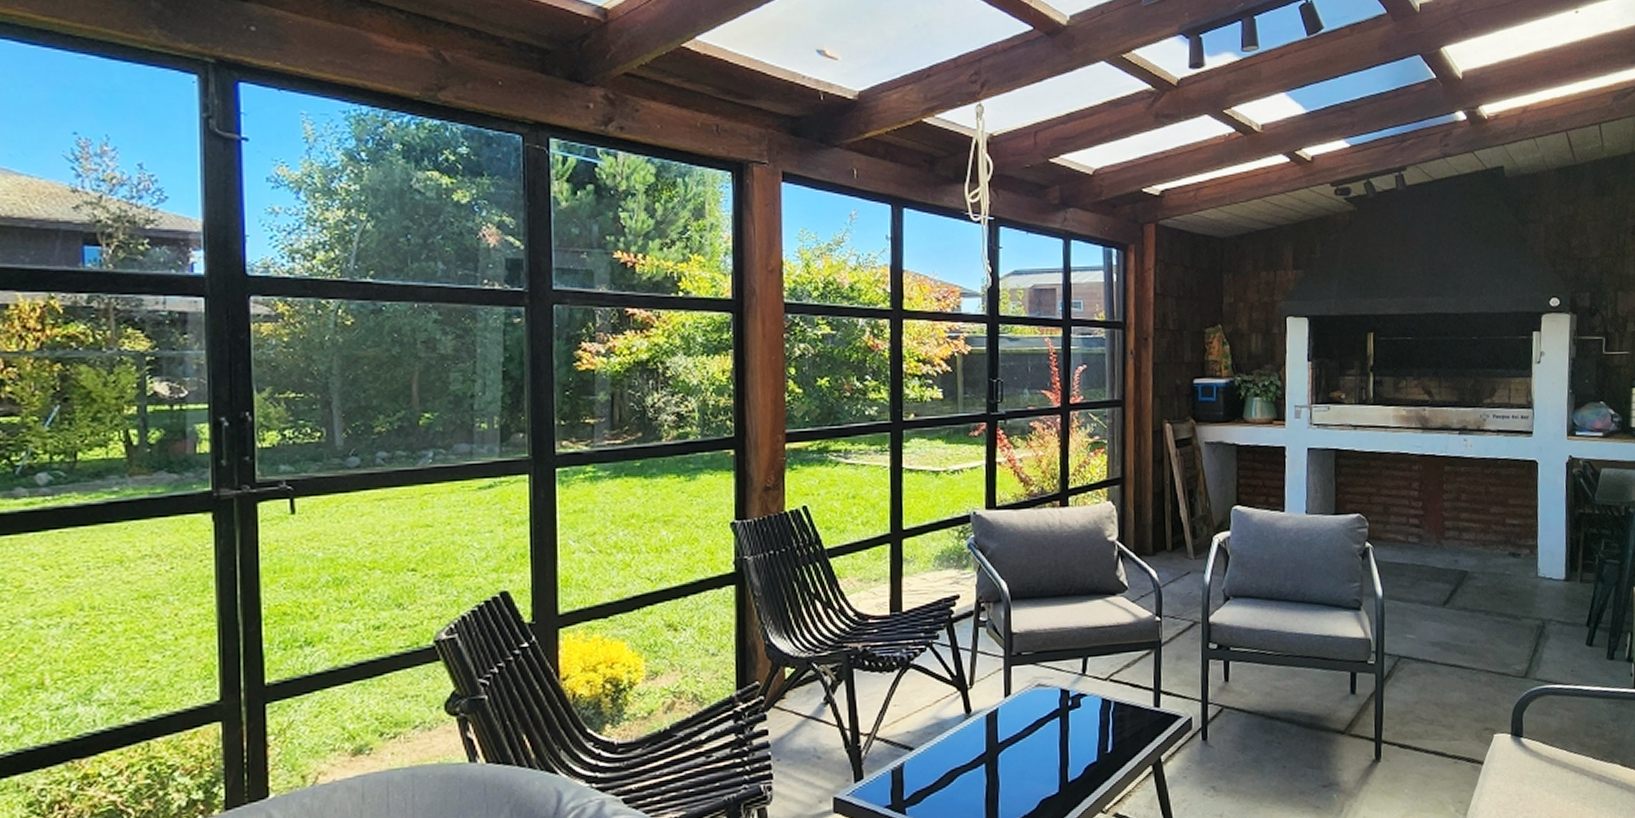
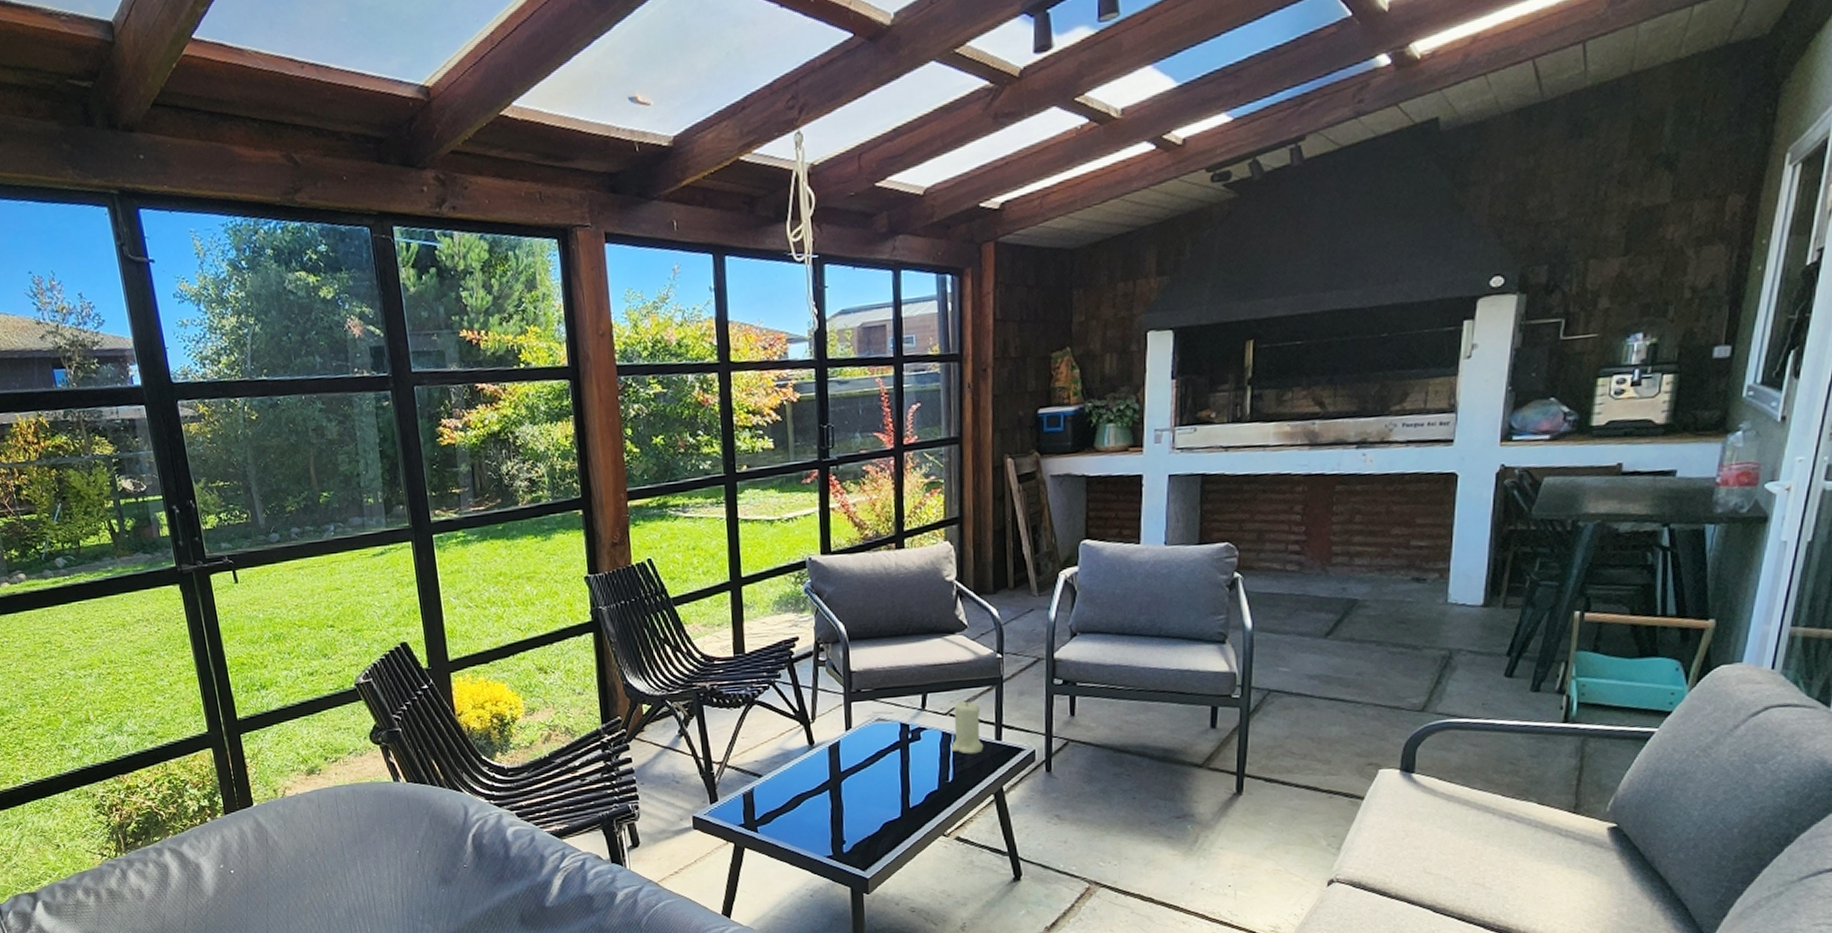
candle: none [1110,665,1143,723] -> present [950,700,984,755]

